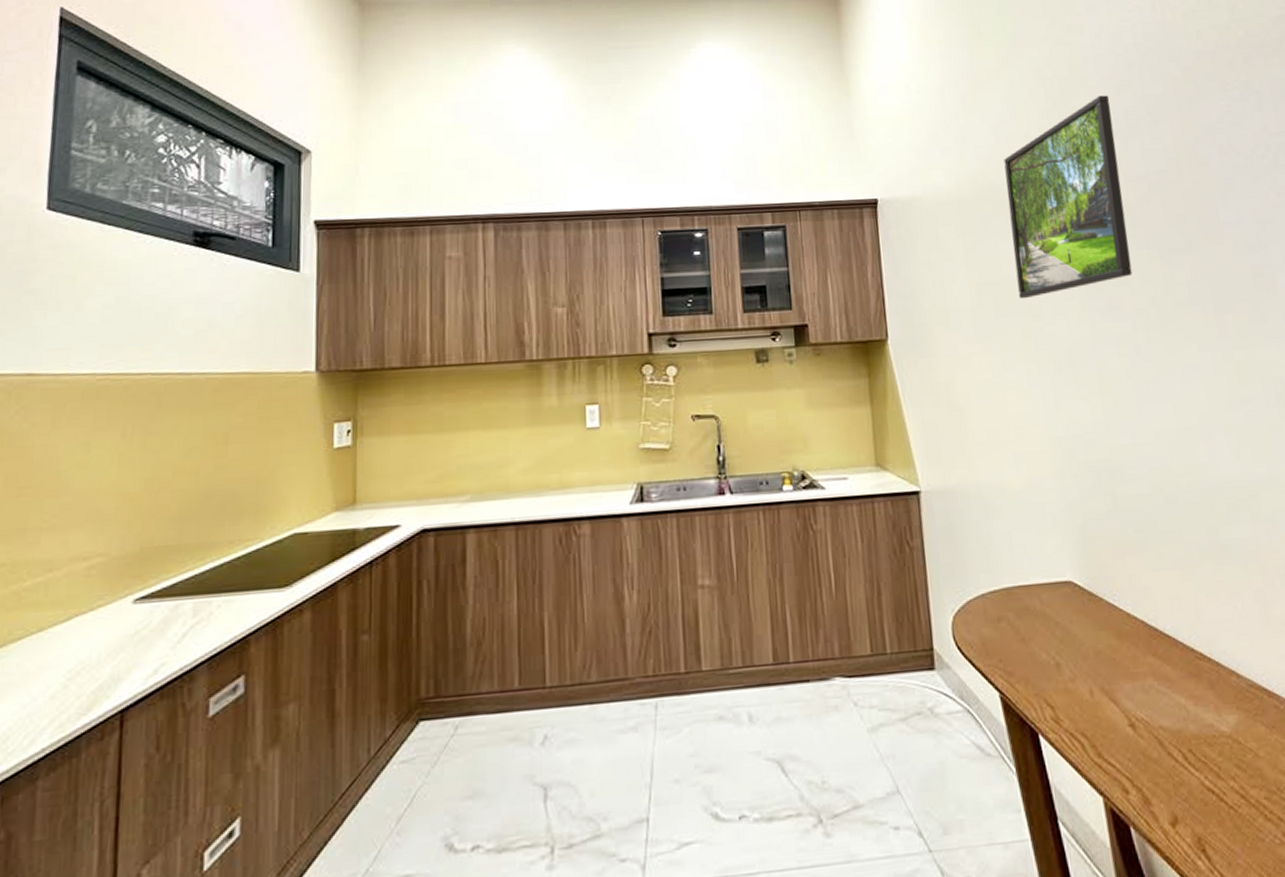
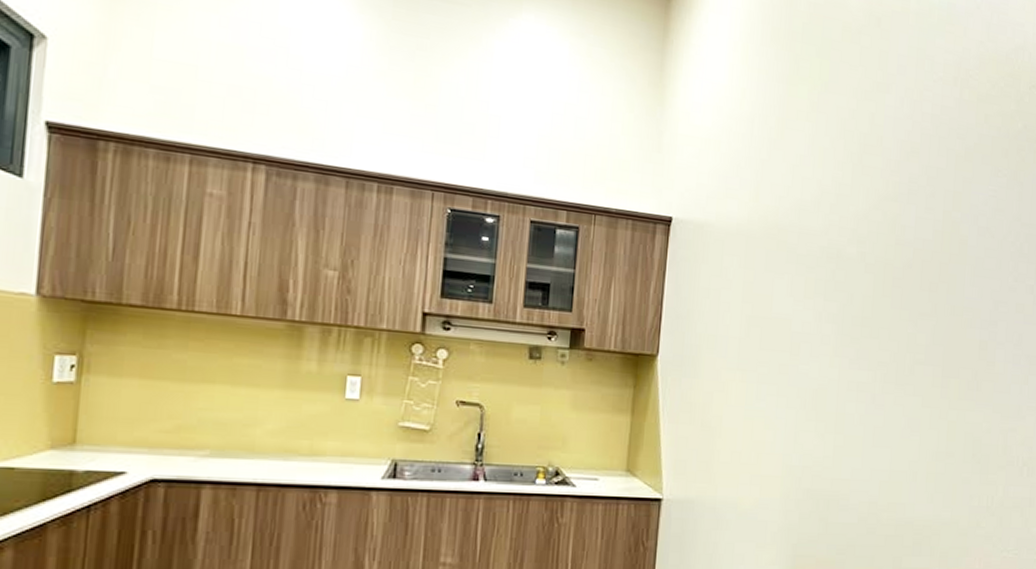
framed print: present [1003,95,1133,299] -> none [783,157,899,338]

